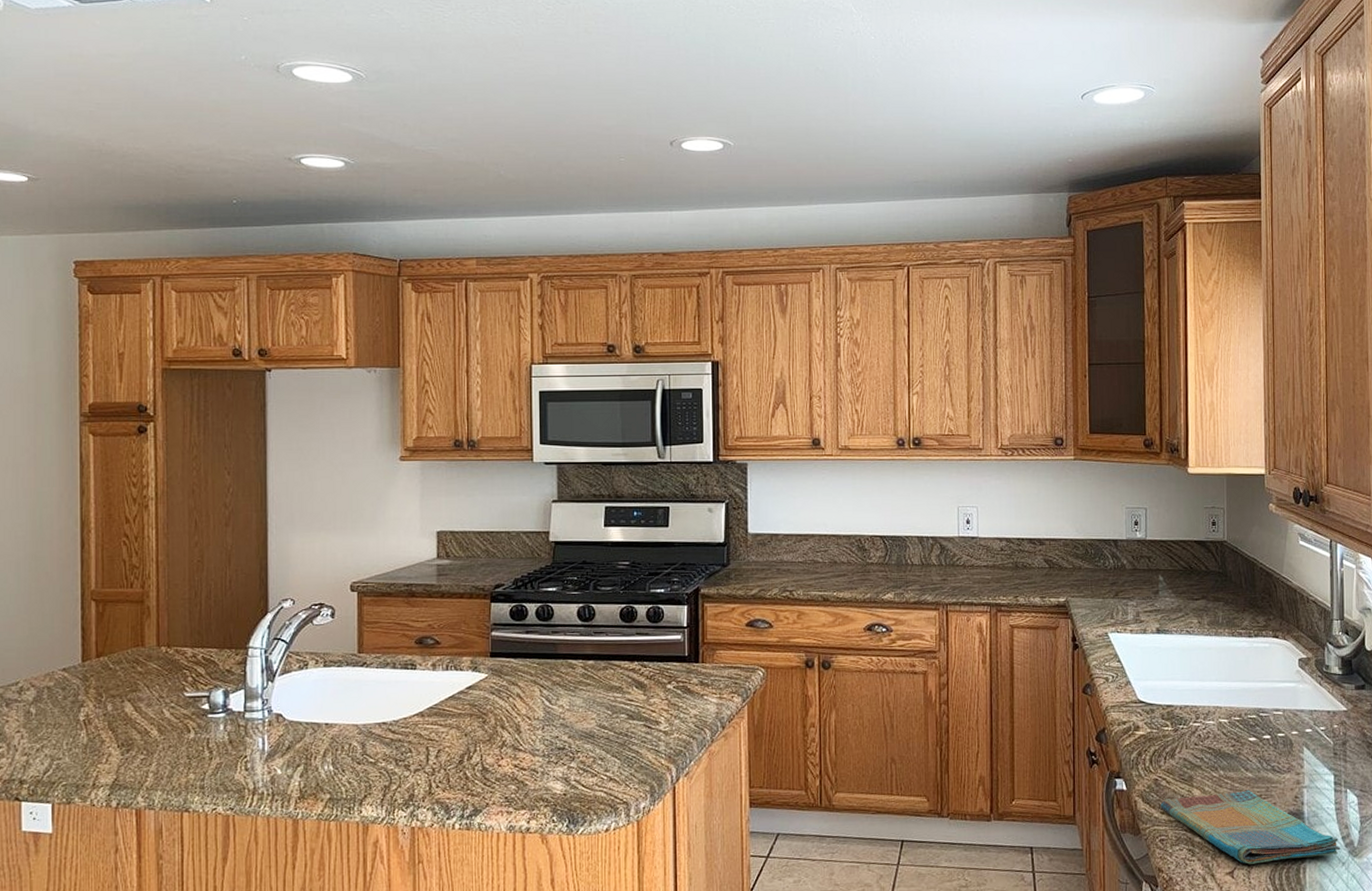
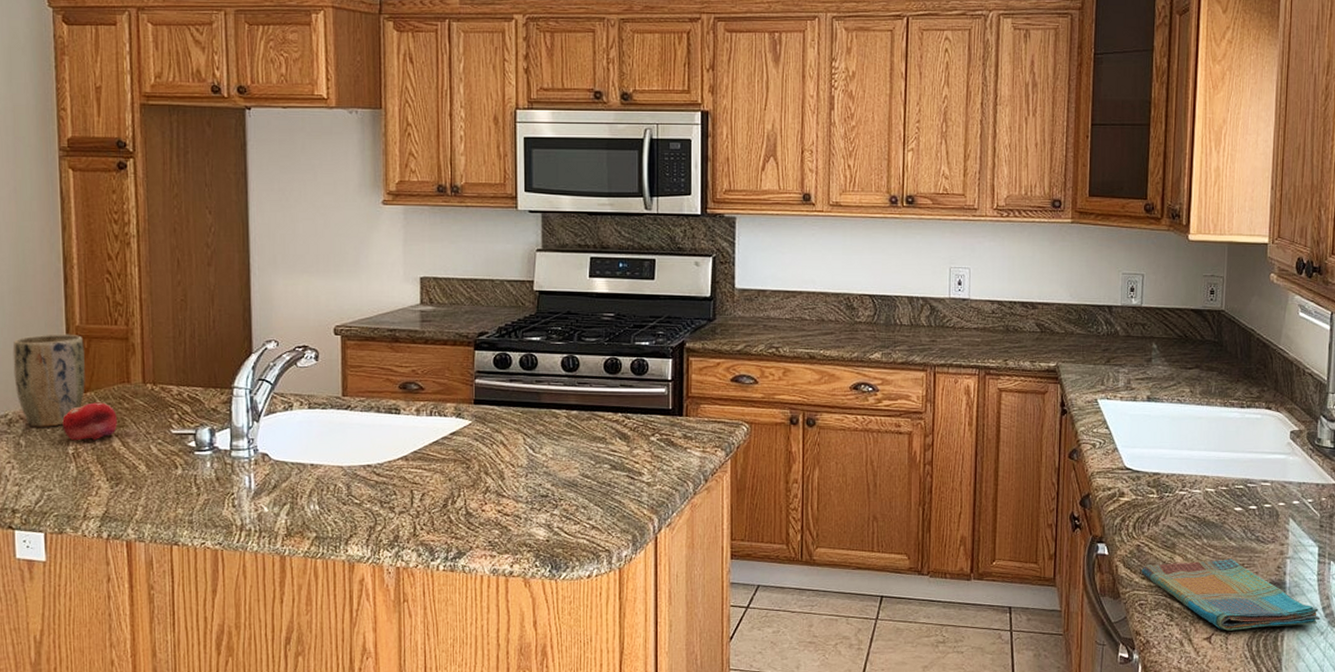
plant pot: none [26,598,99,695] -> present [12,334,85,427]
fruit: none [74,667,131,707] -> present [62,402,118,441]

